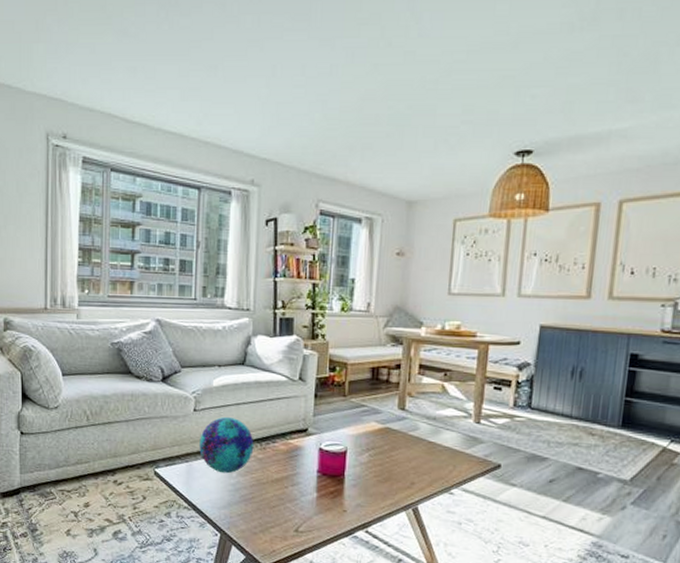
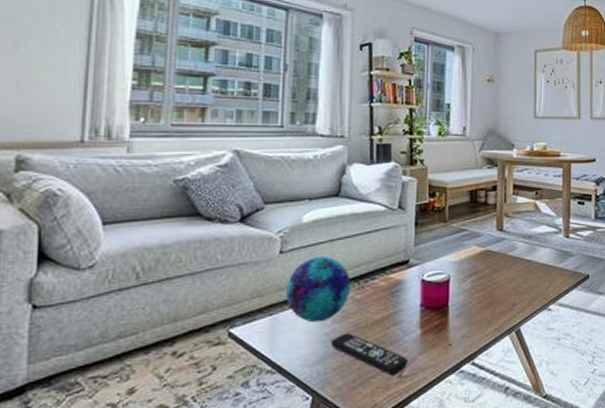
remote control: none [236,486,305,529] -> present [331,332,409,376]

